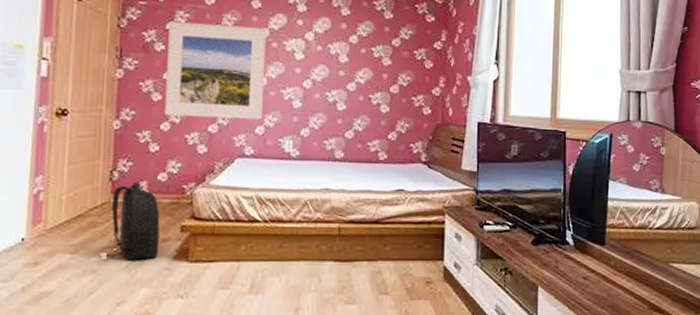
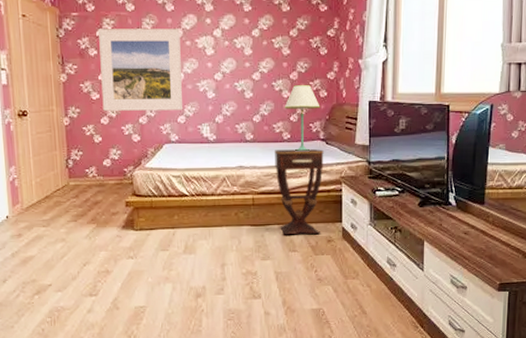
backpack: present [106,183,160,260] -> none [70,168,110,230]
side table: none [367,172,425,273] -> present [275,149,324,234]
table lamp: none [381,99,423,174] -> present [284,84,320,151]

